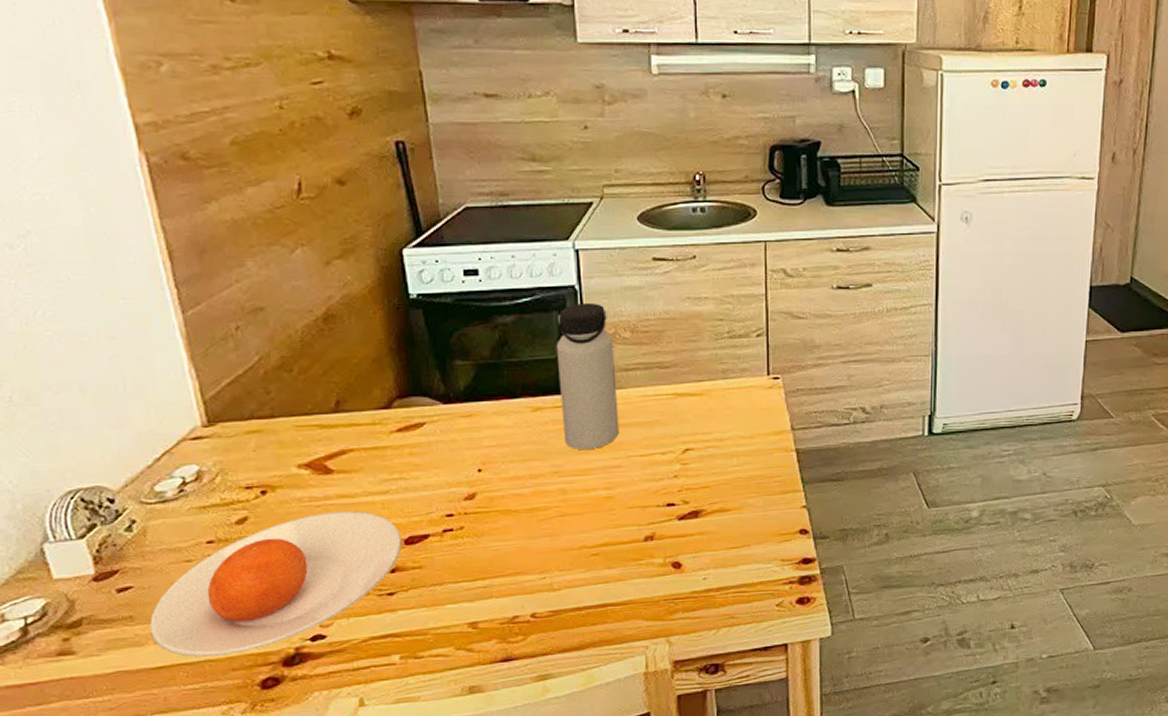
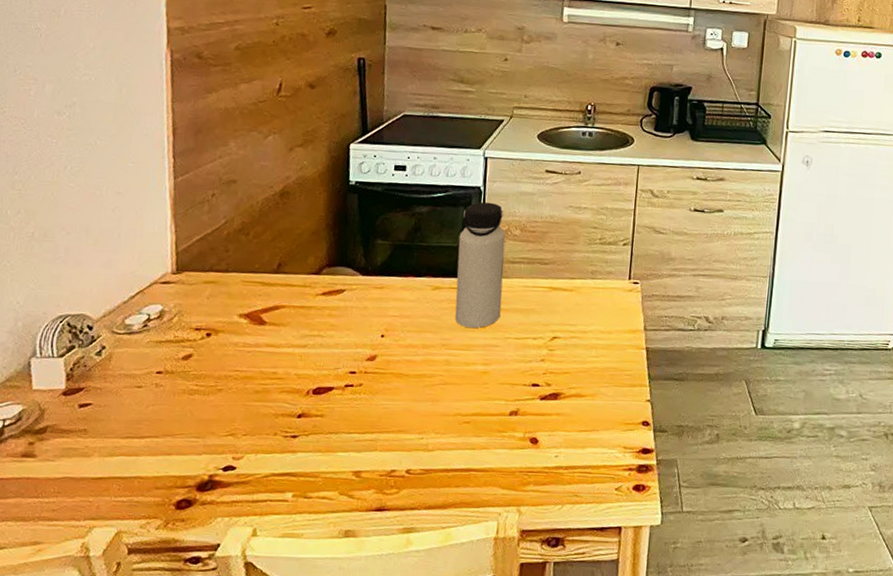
plate: present [149,510,402,658] -> none [97,358,311,475]

